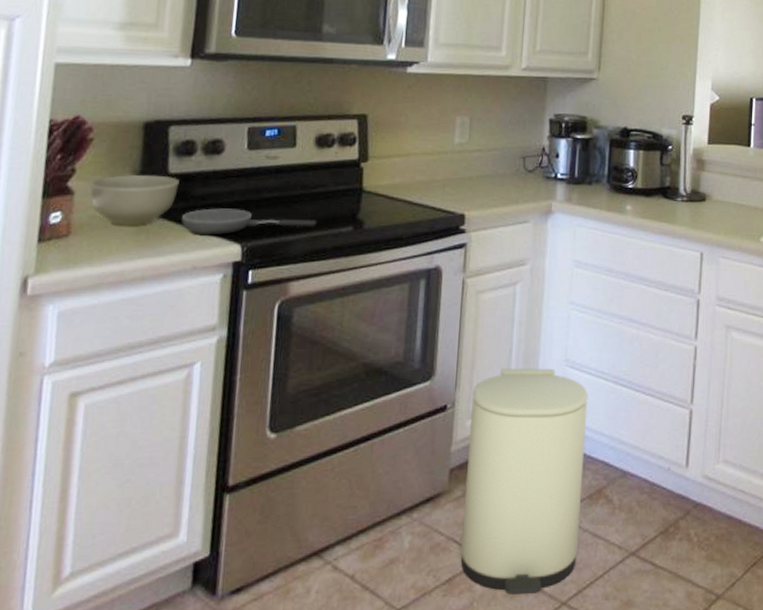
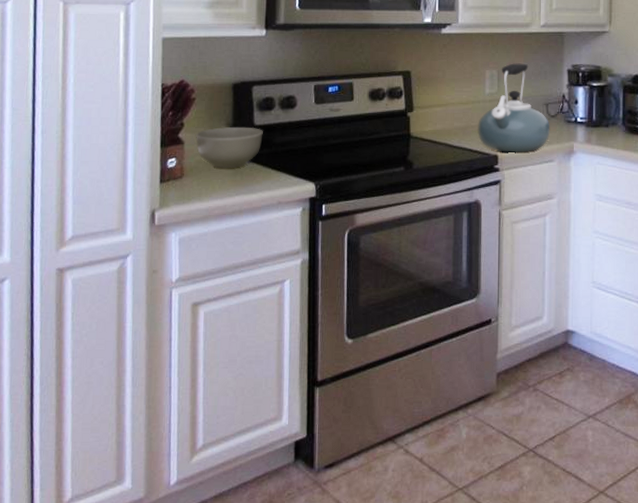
frying pan: present [182,208,317,236] -> none [267,153,375,176]
kettle: none [443,110,527,212] -> present [477,63,550,153]
pedal bin: present [461,368,588,595] -> none [510,288,614,482]

